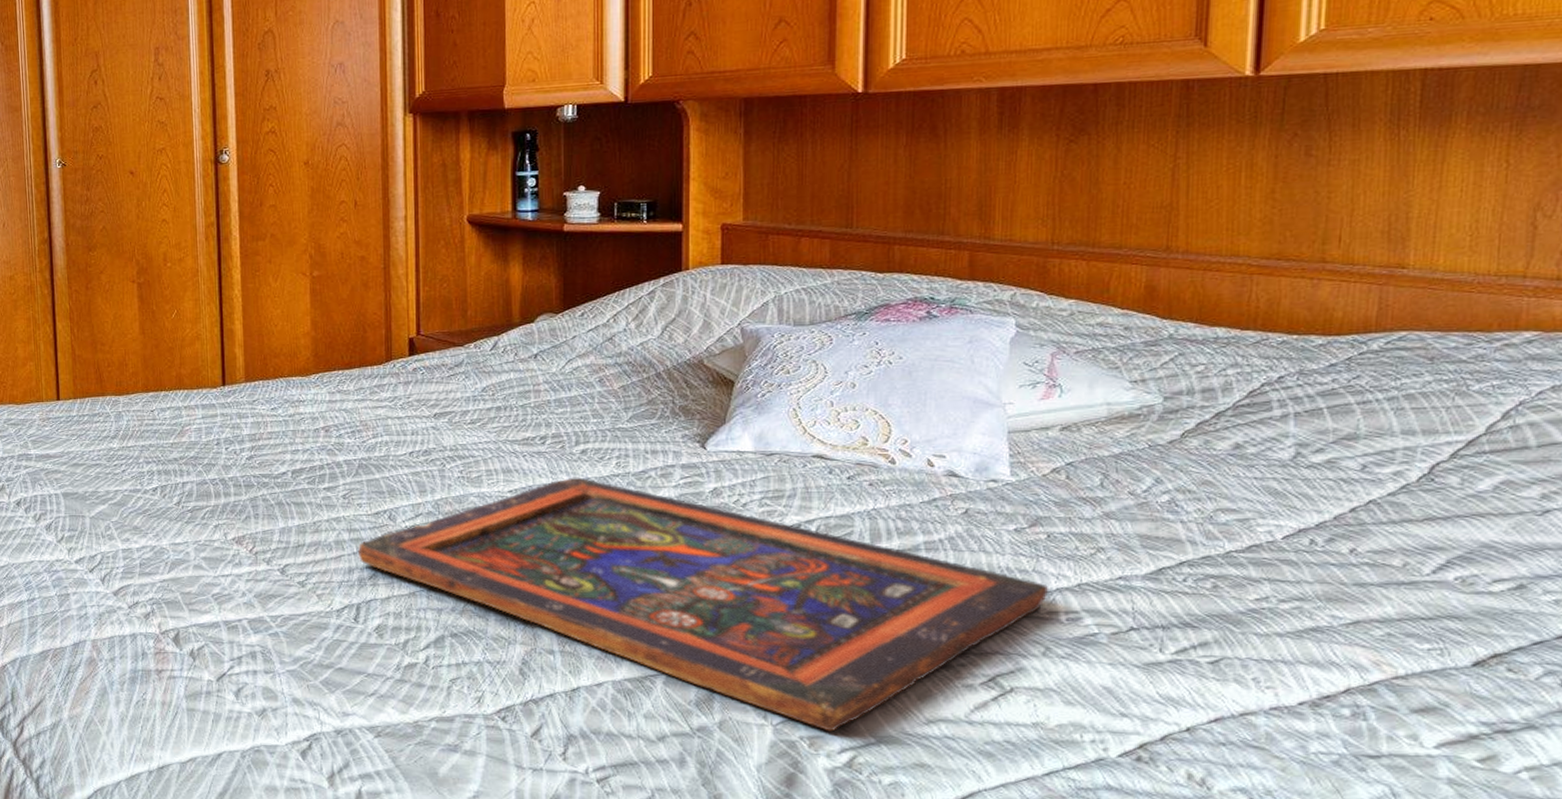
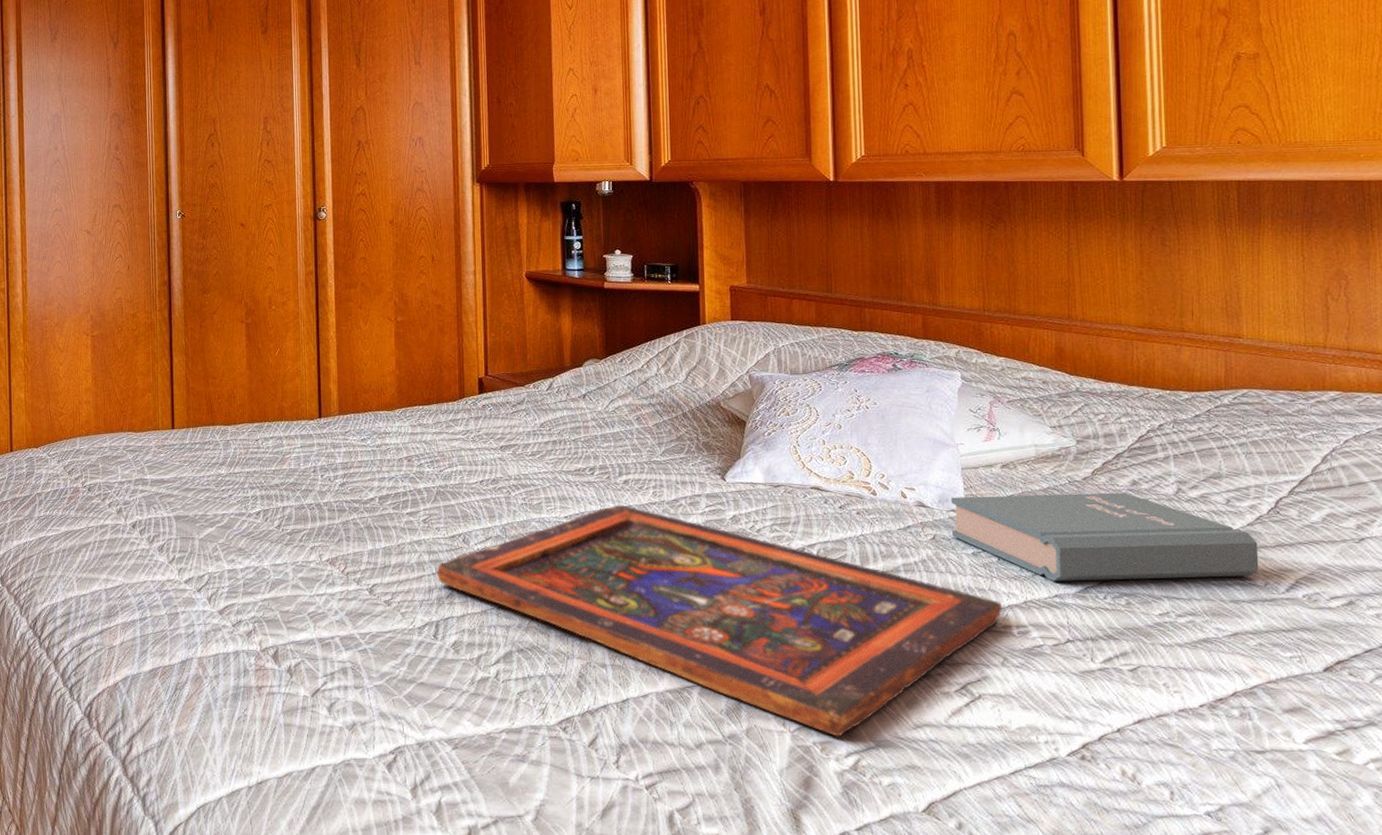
book: none [990,458,1400,561] -> present [951,492,1259,581]

